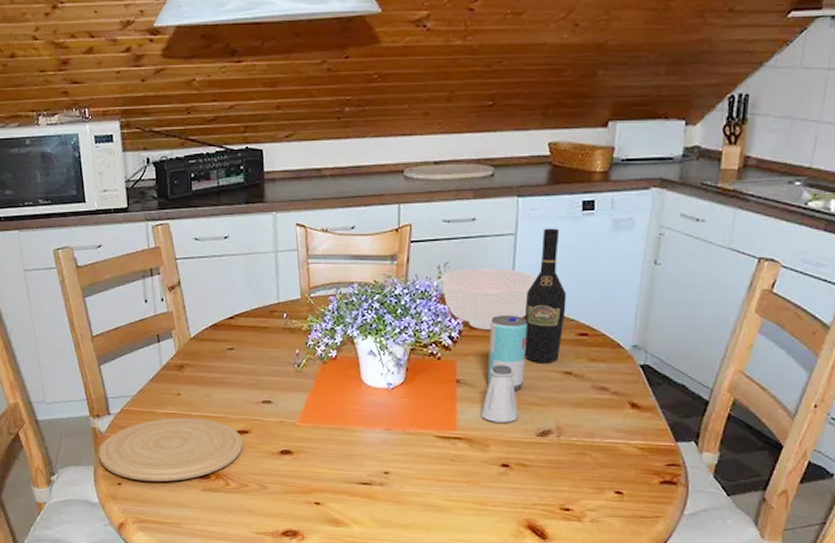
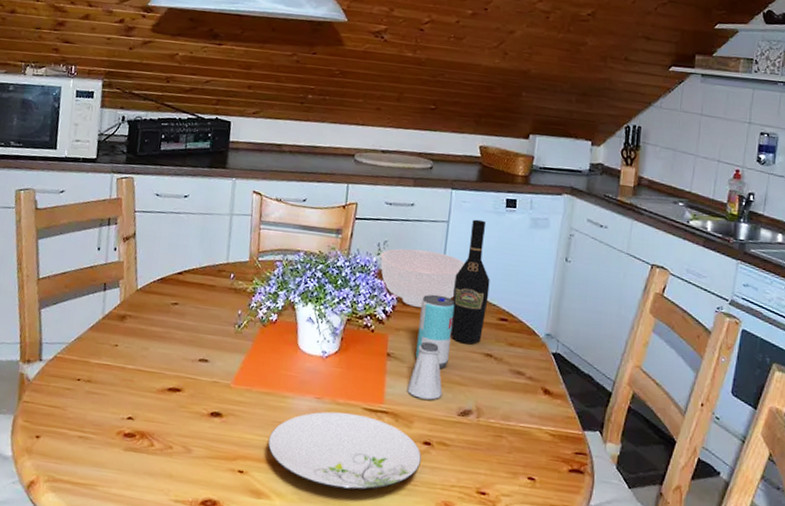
plate: present [98,417,243,482] -> none [21,369,175,438]
plate: none [340,441,500,514] -> present [267,411,421,490]

